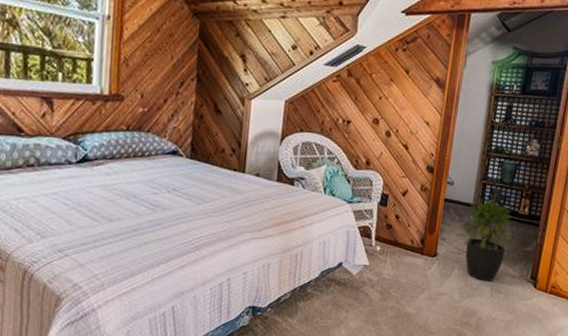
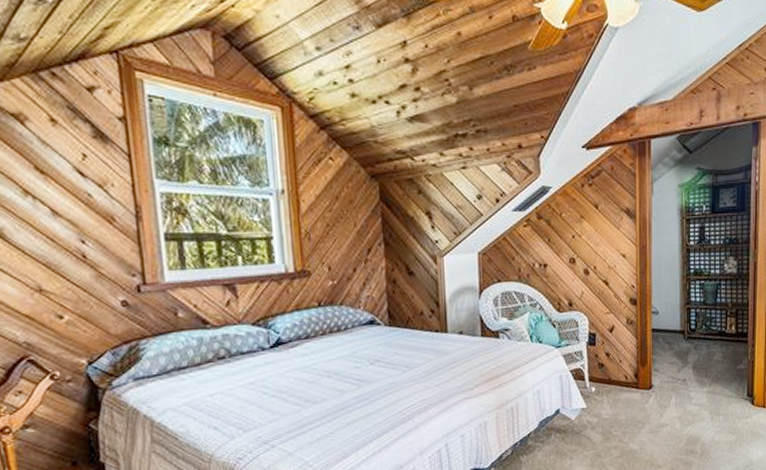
potted plant: present [461,199,512,282] -> none [673,323,723,407]

